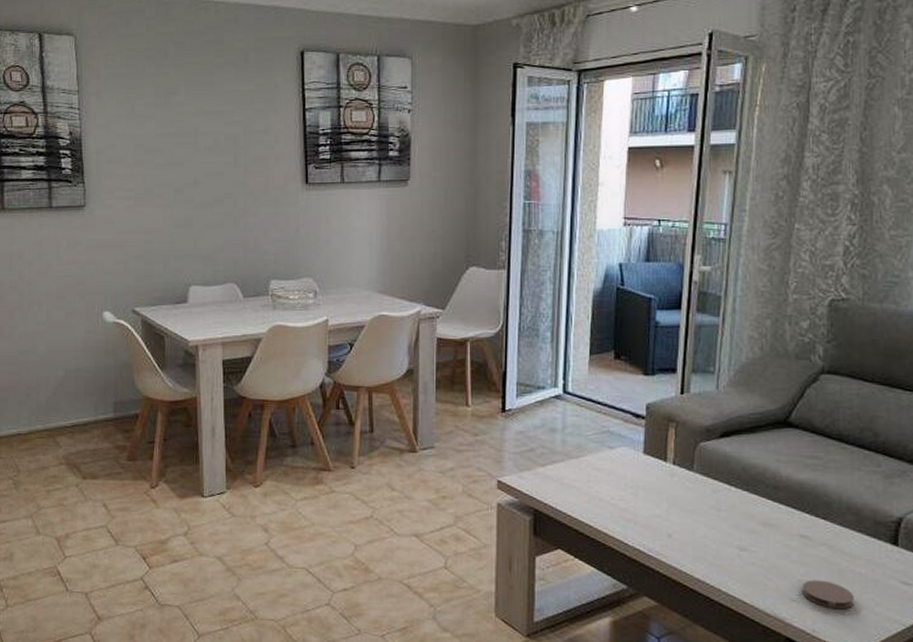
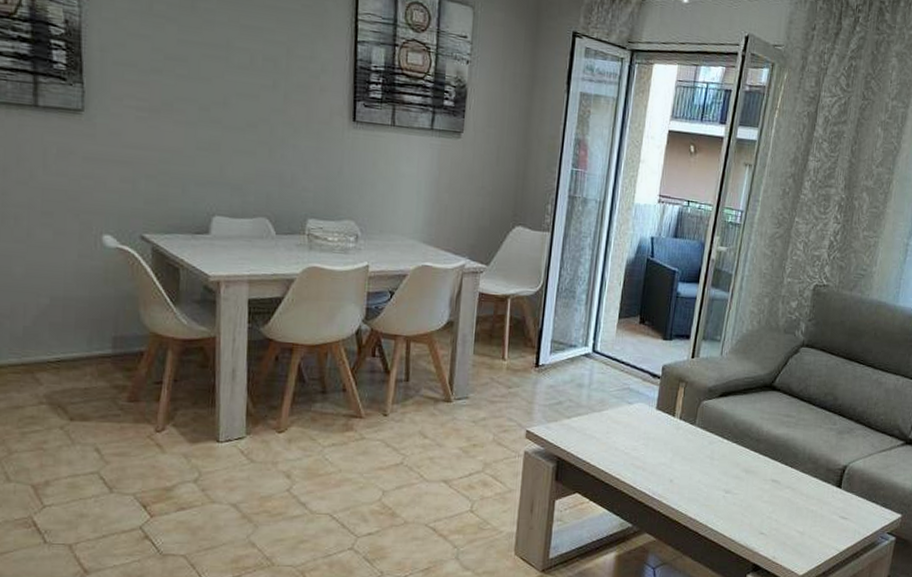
coaster: present [802,579,854,610] -> none [769,516,806,540]

